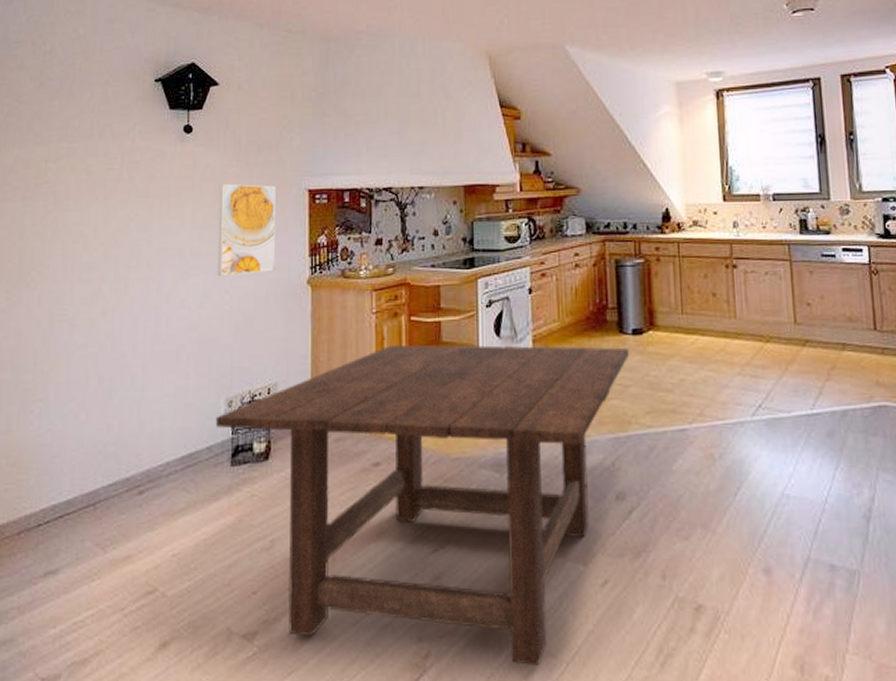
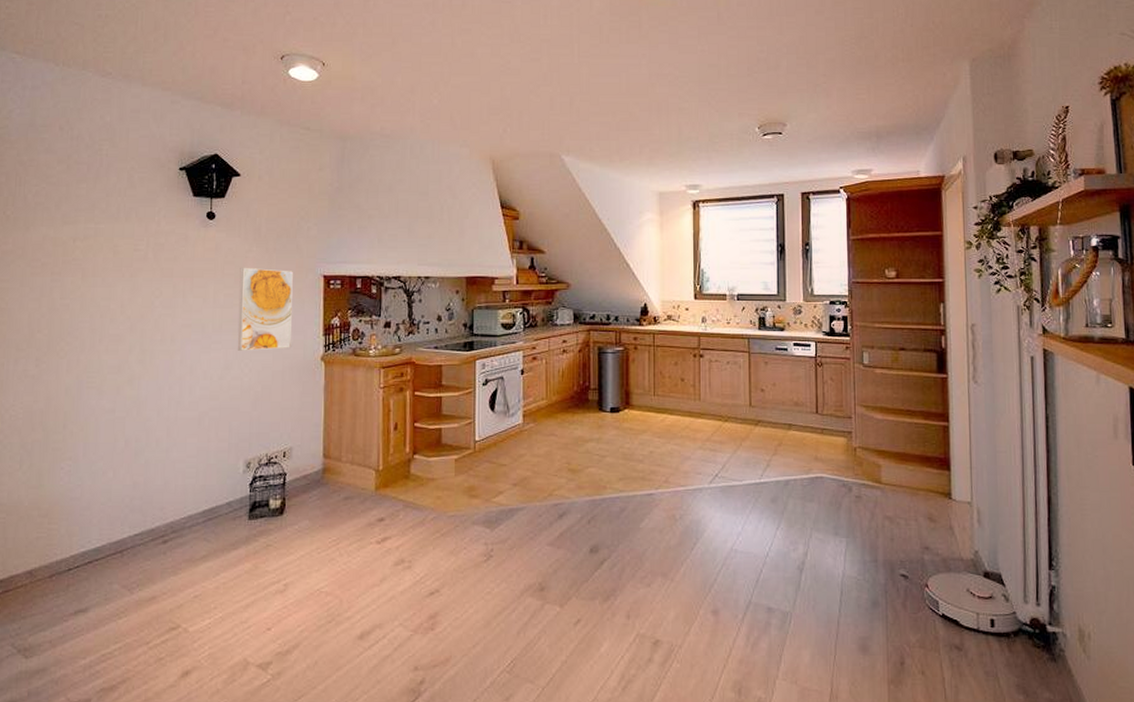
dining table: present [215,344,629,665] -> none [234,416,606,690]

